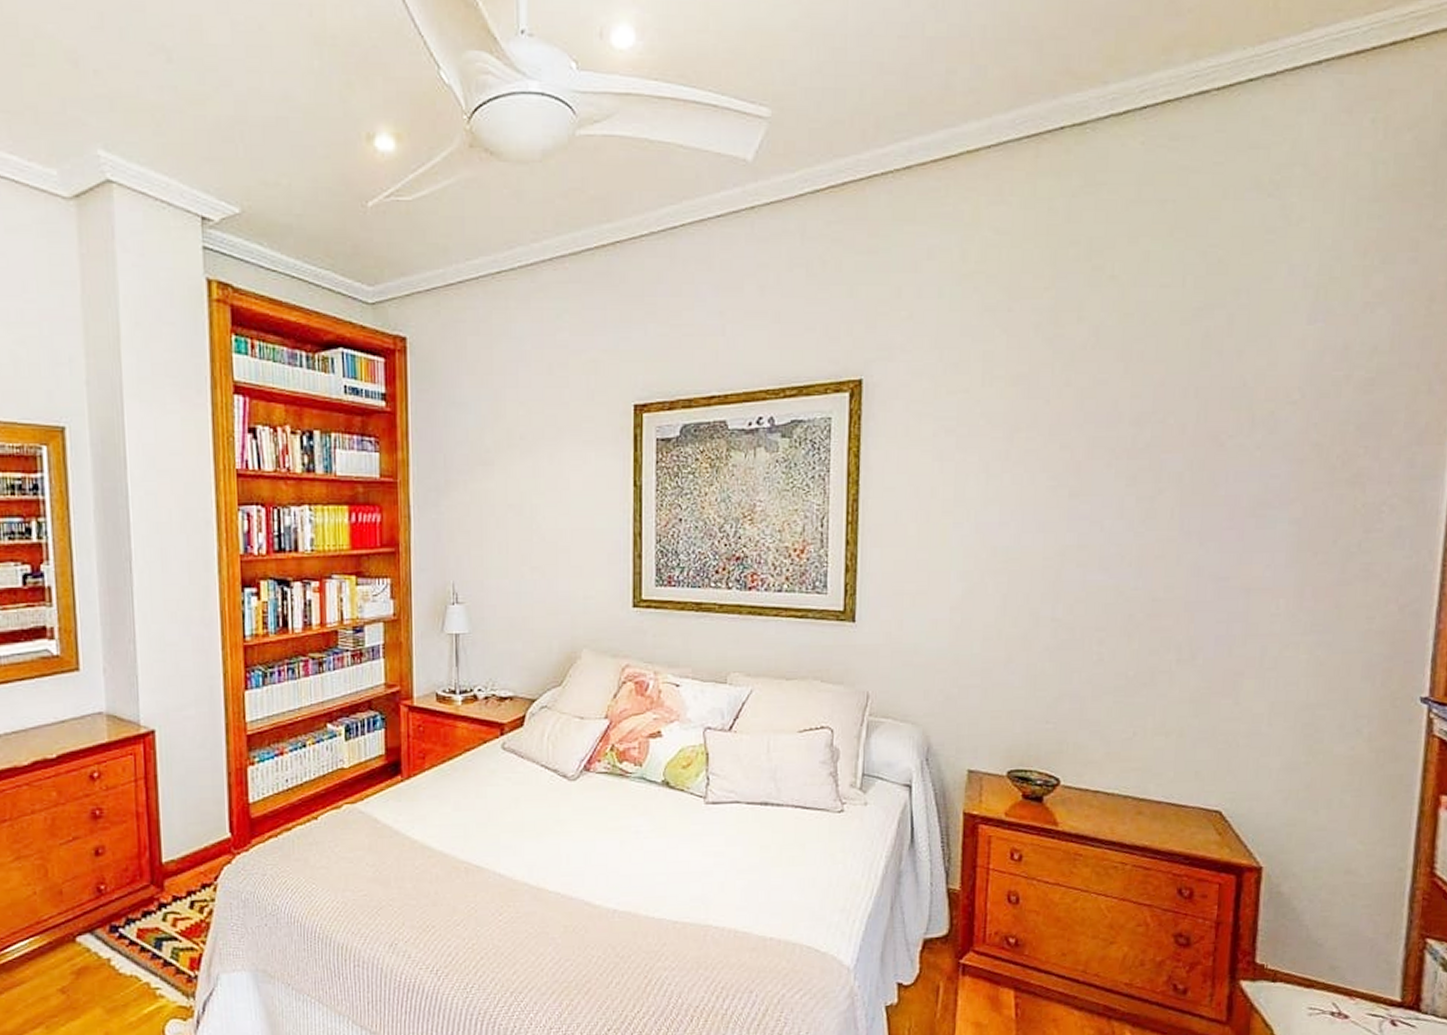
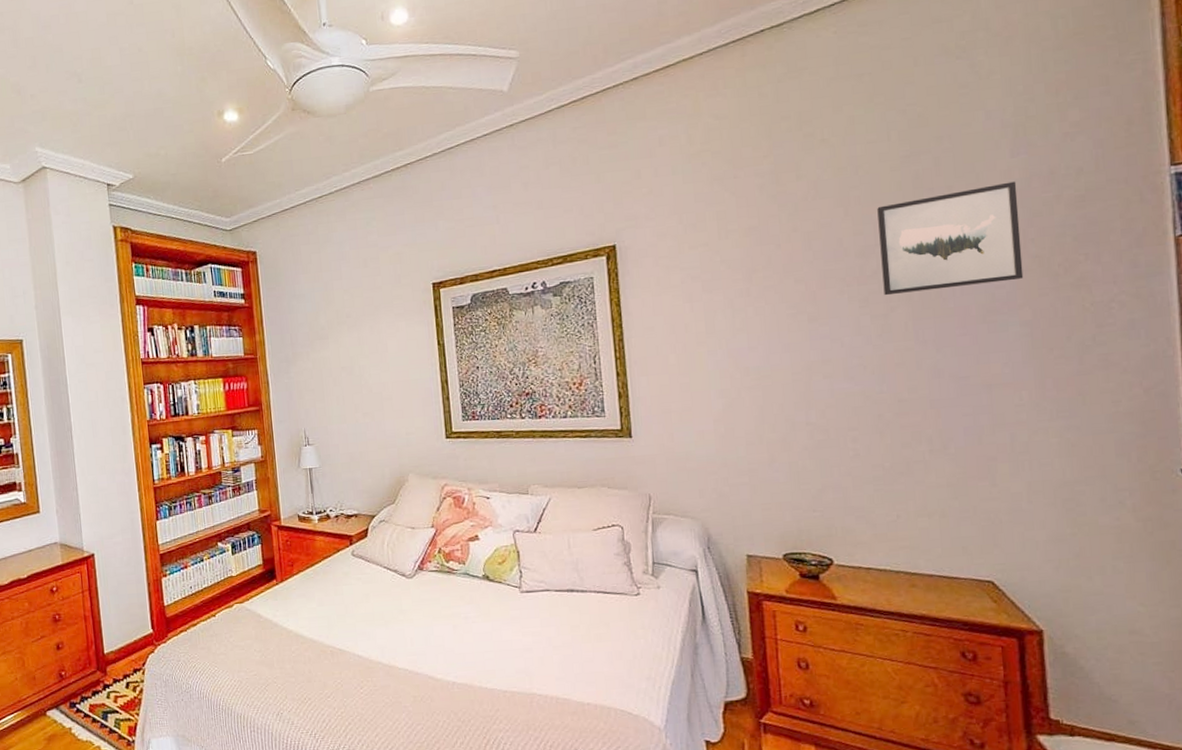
wall art: none [1154,353,1309,475] -> present [877,181,1024,296]

